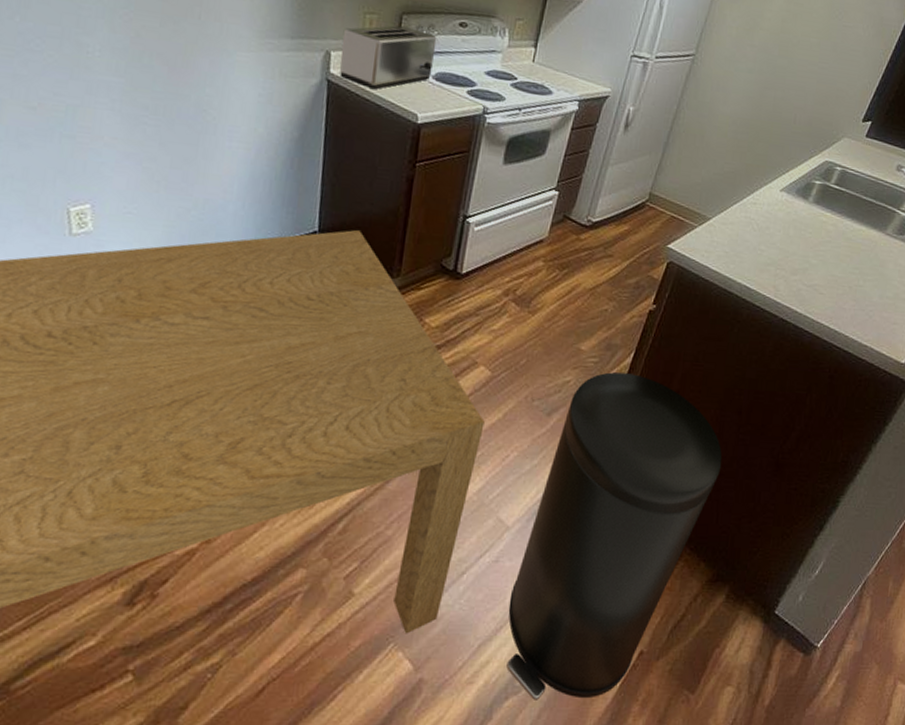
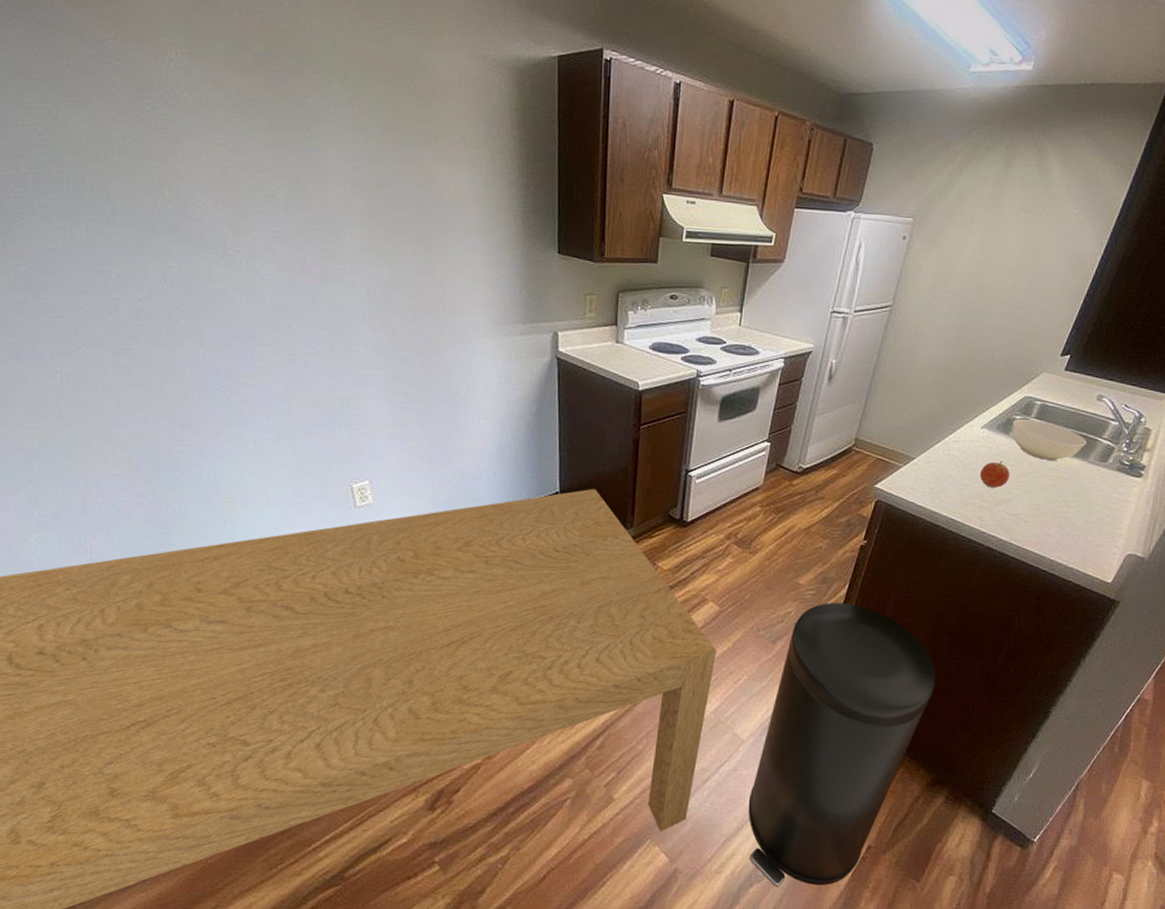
toaster: present [339,25,437,90] -> none [566,303,651,363]
fruit: none [776,227,807,256] -> present [979,460,1010,488]
bowl: none [810,184,886,230] -> present [1011,418,1087,460]

